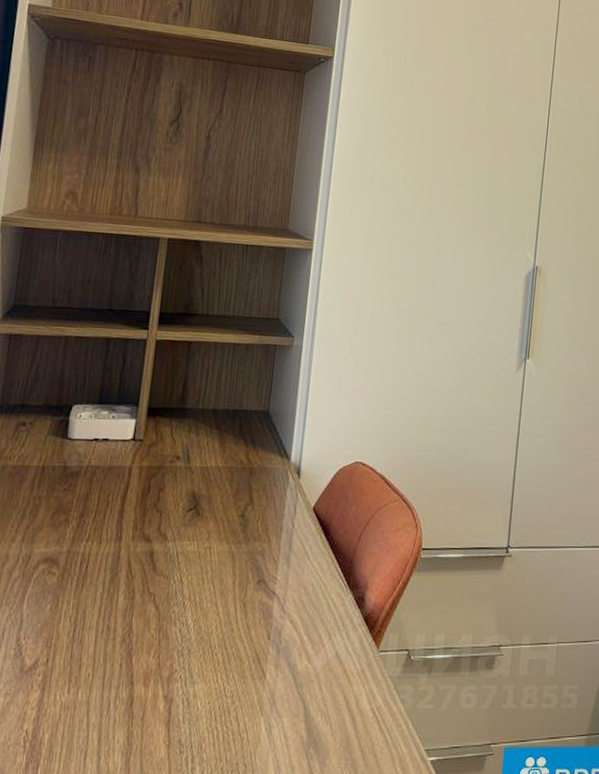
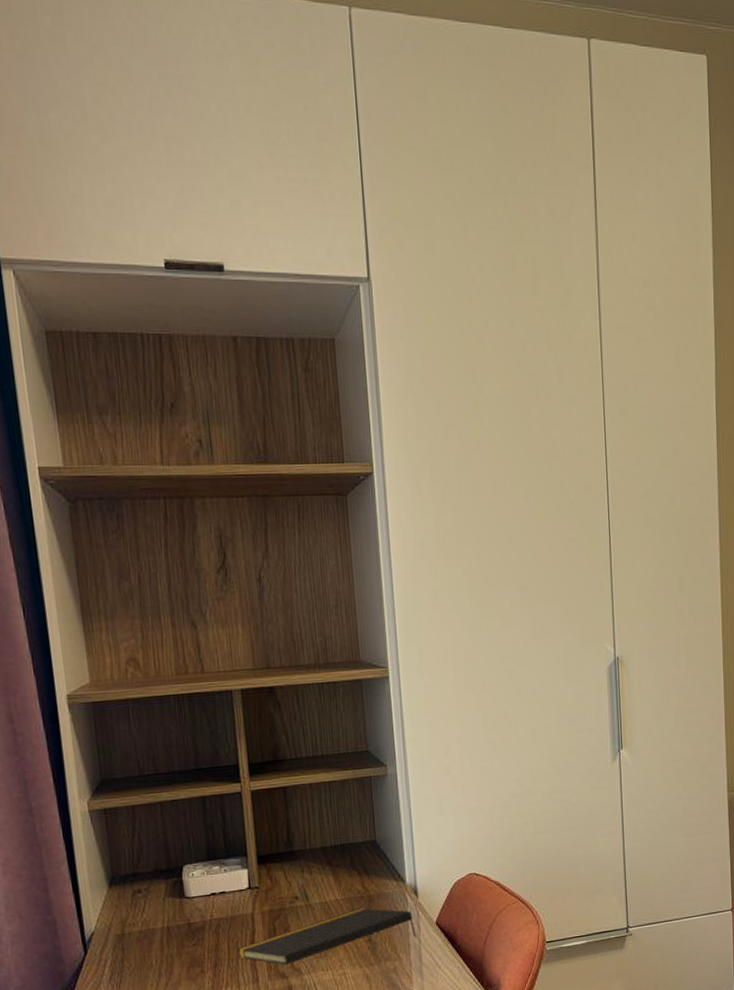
notepad: none [106,480,291,528] -> present [236,908,417,965]

